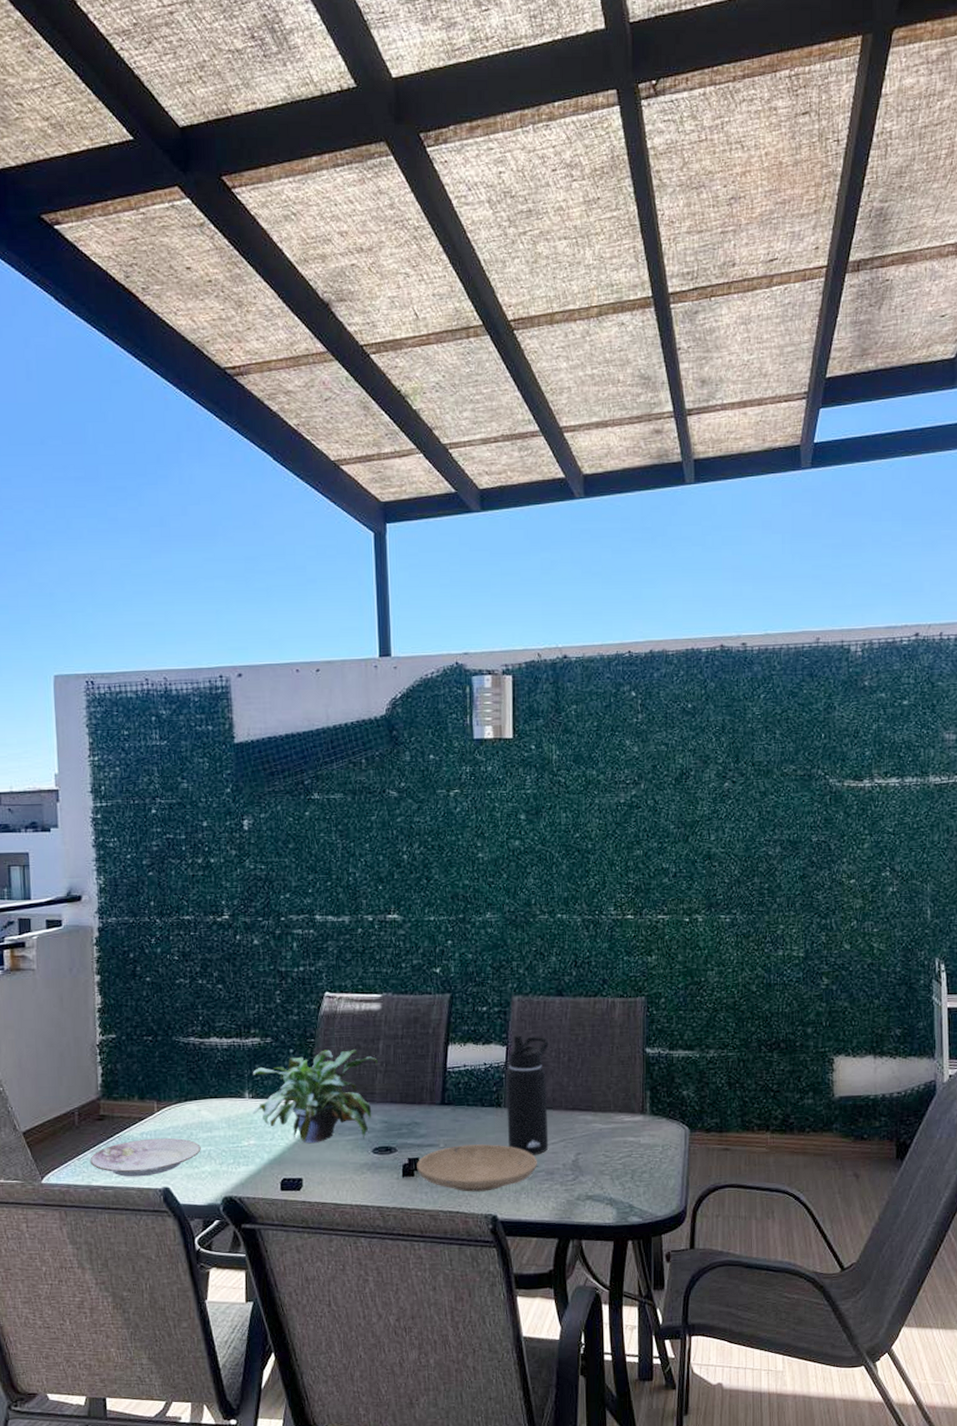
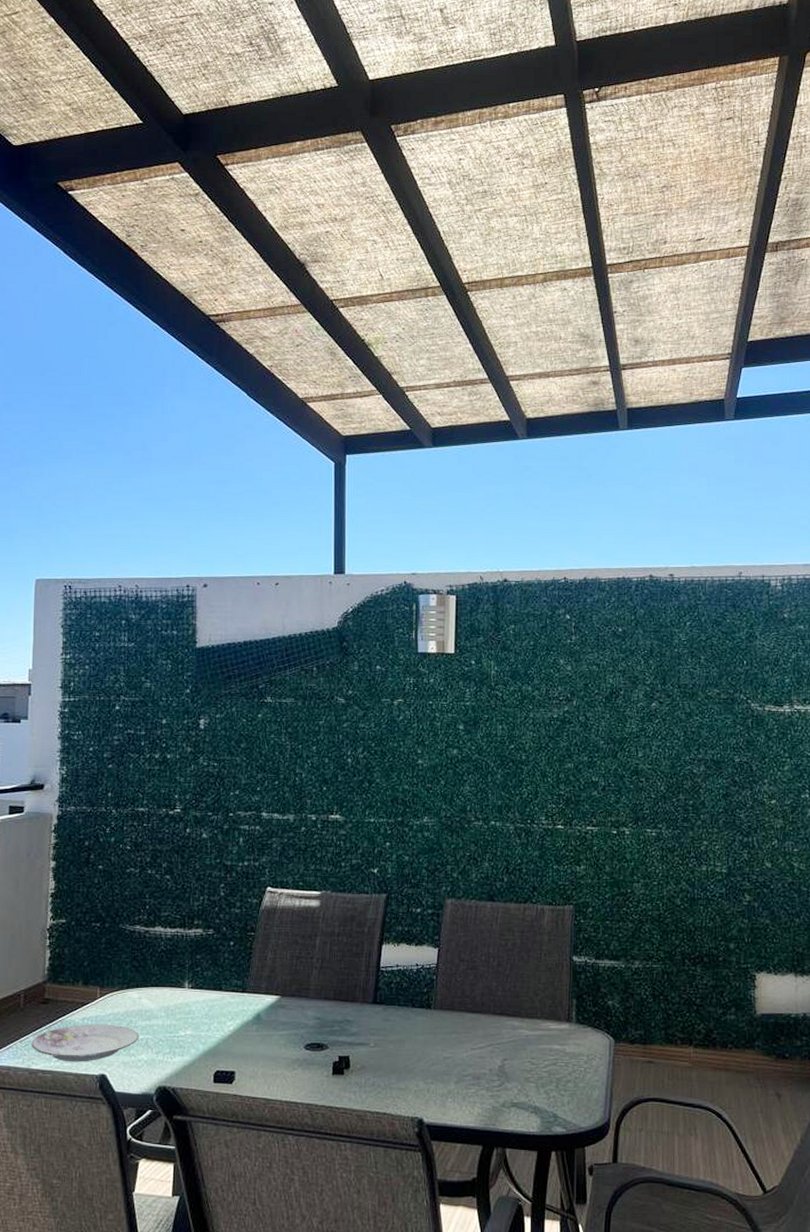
potted plant: present [252,1049,378,1143] -> none [191,943,314,1036]
plate: present [417,1144,537,1192] -> none [347,1045,464,1094]
water bottle: present [506,1034,549,1155] -> none [436,937,479,1059]

